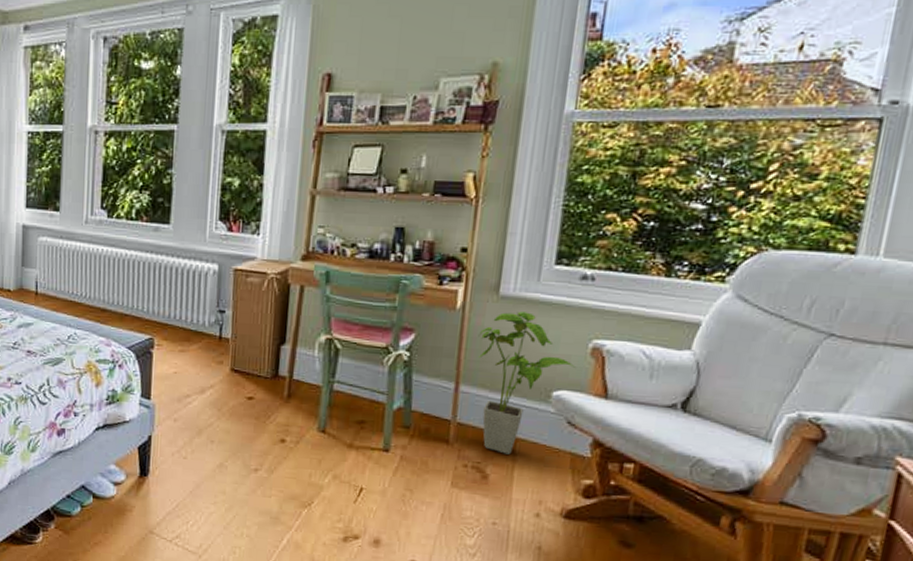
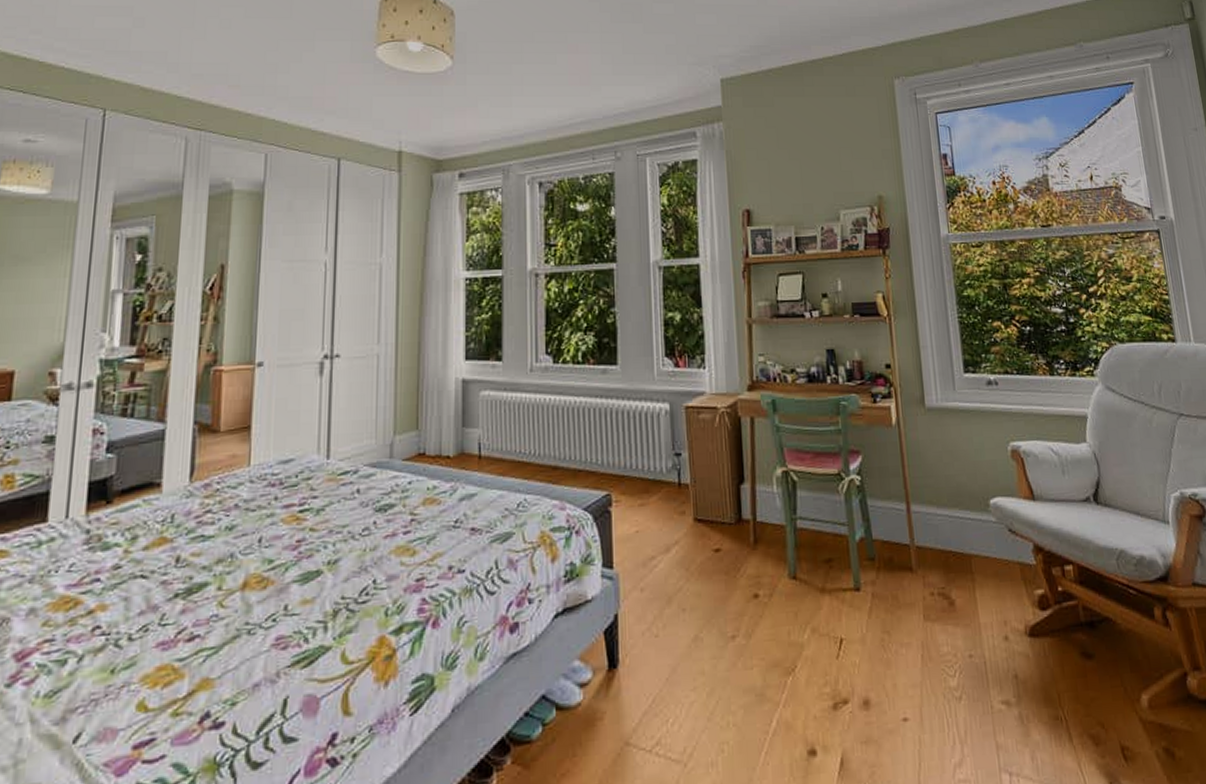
house plant: present [478,312,575,455] -> none [916,422,1002,574]

